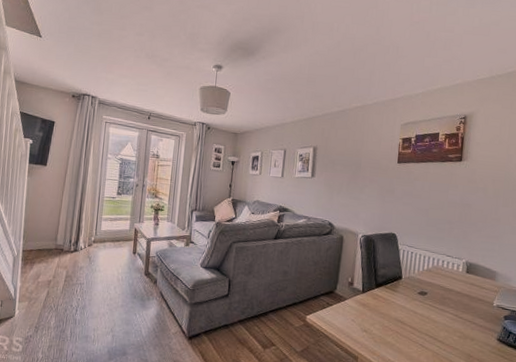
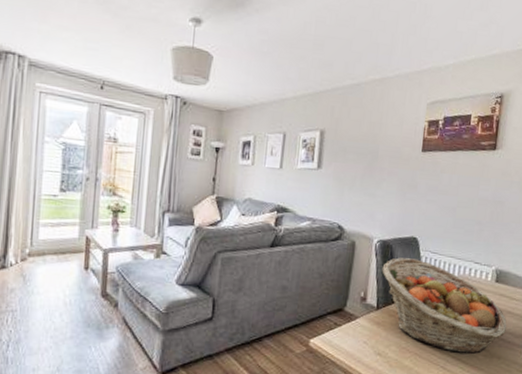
fruit basket: none [366,250,478,335] -> present [382,257,507,354]

